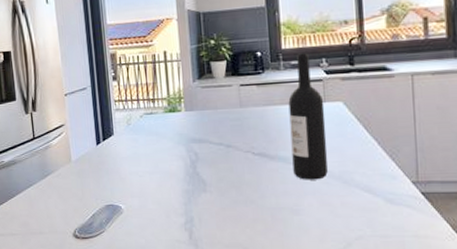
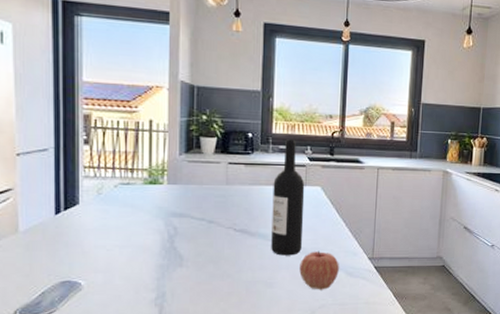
apple: none [327,174,376,219] -> present [299,250,339,290]

